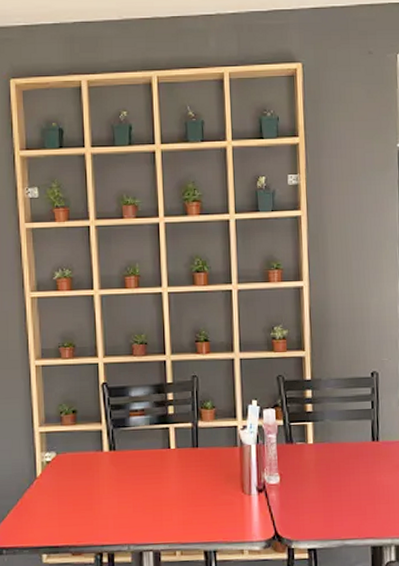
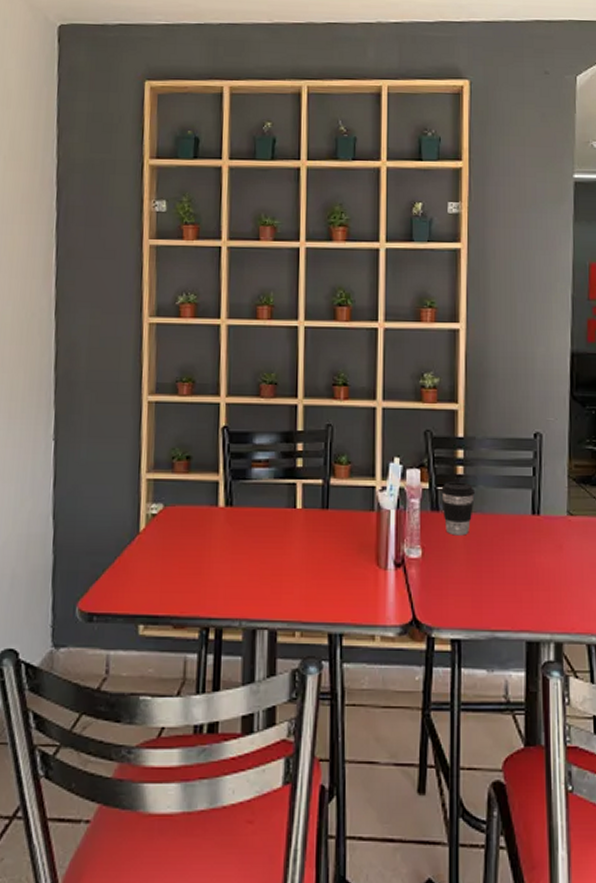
coffee cup: none [294,417,323,463] -> present [441,482,475,536]

